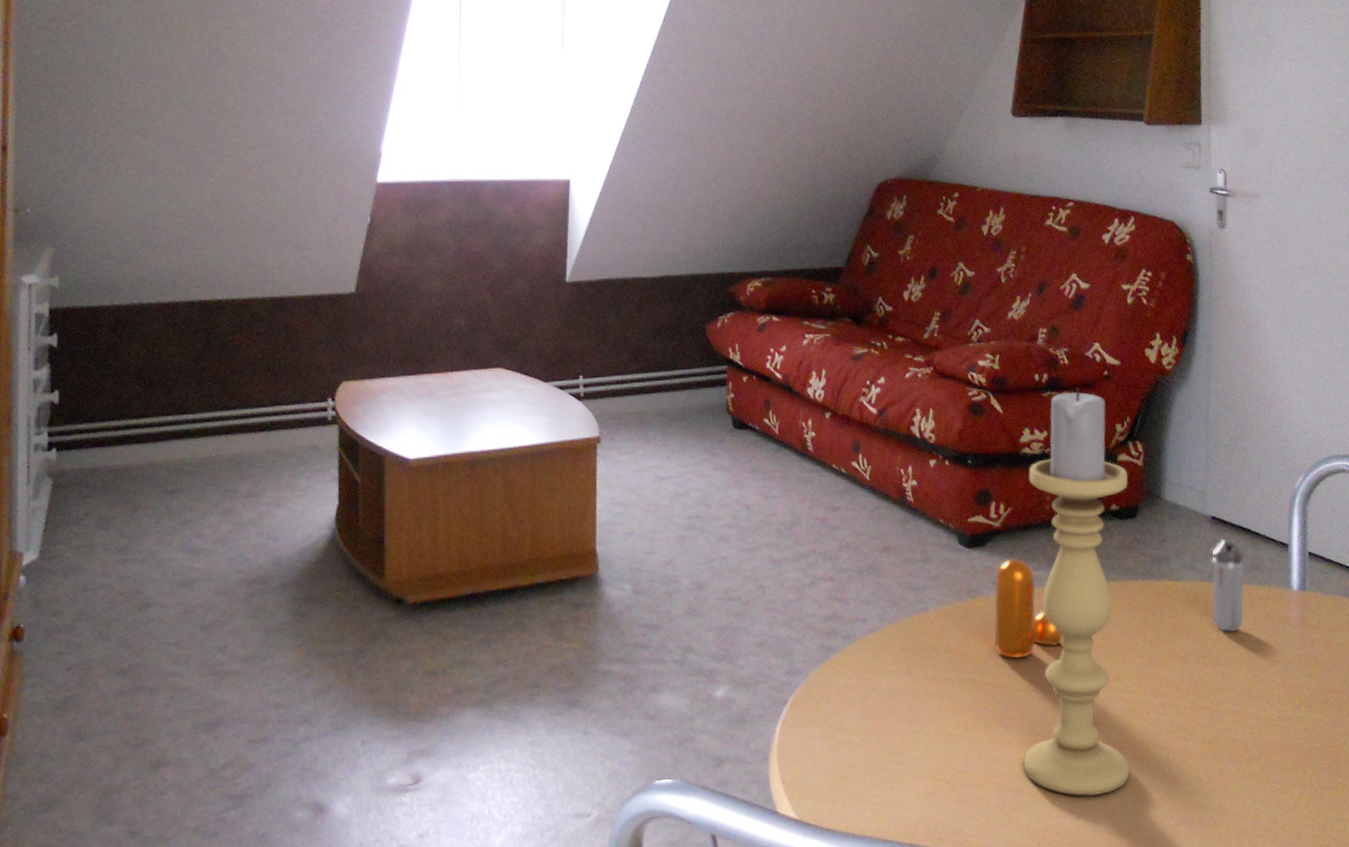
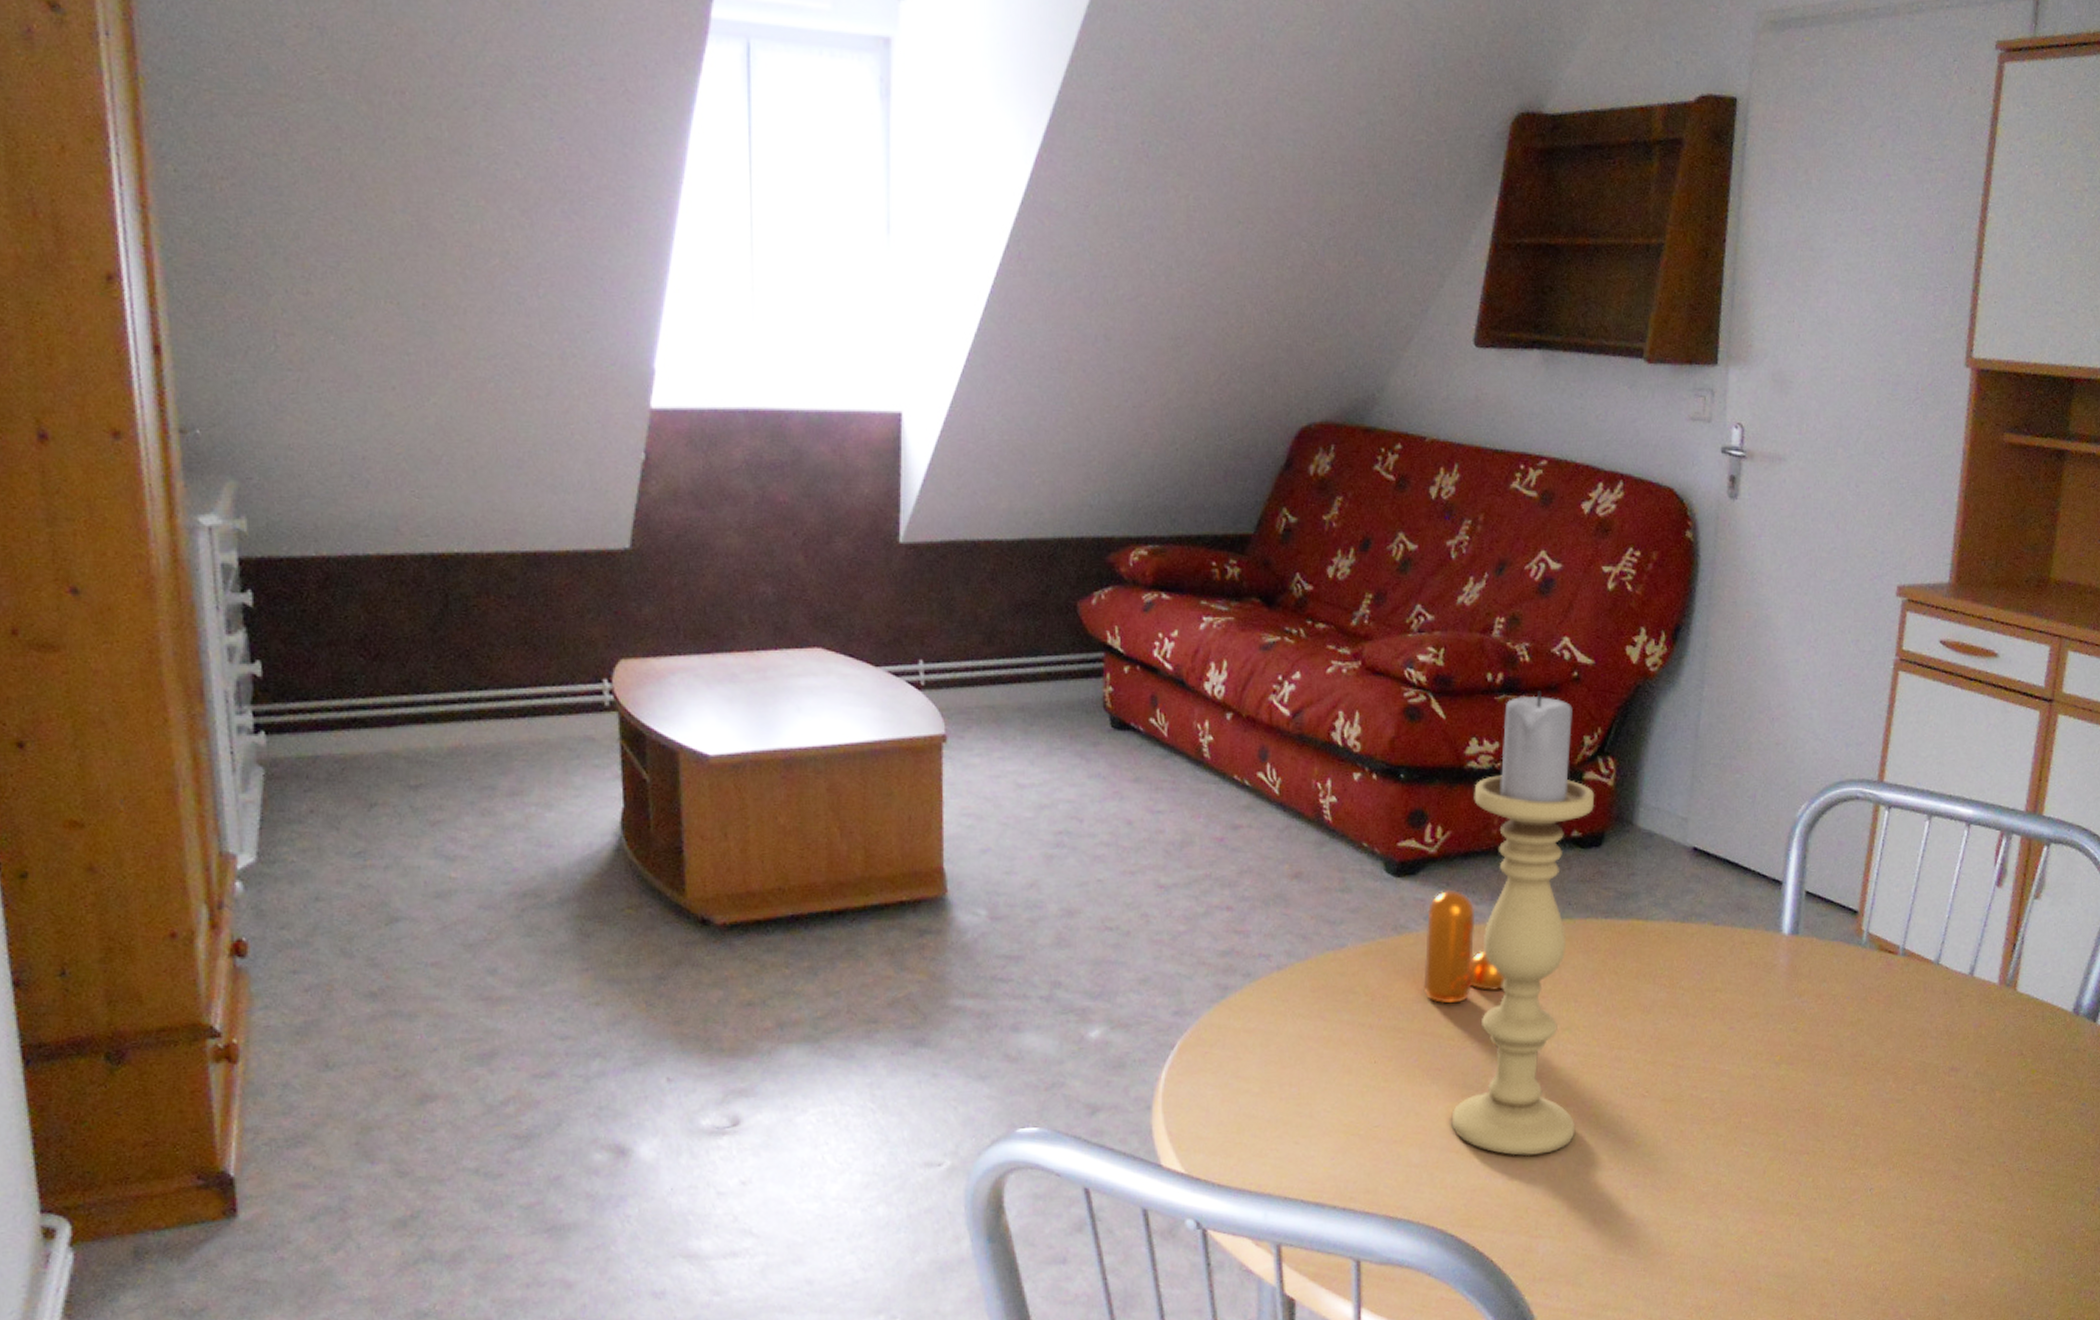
shaker: present [1212,538,1245,632] -> none [1685,873,1728,980]

